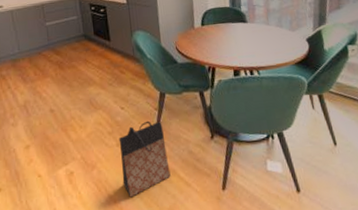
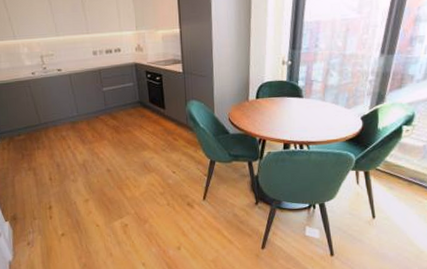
bag: present [118,120,171,198] -> none [169,185,215,249]

